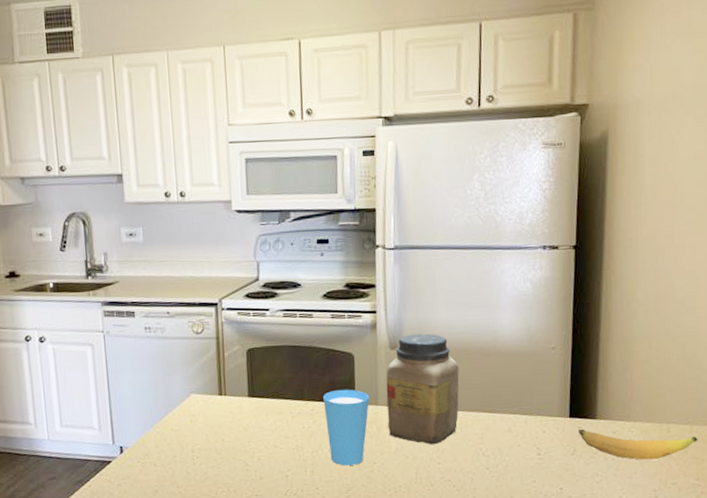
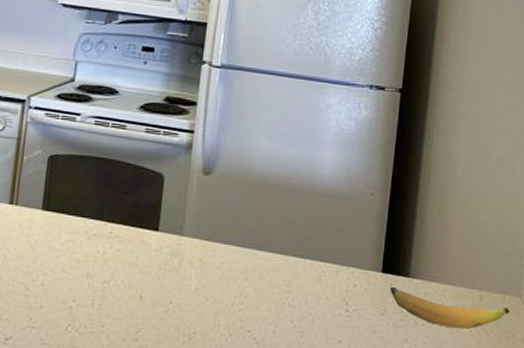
cup: present [323,389,370,466] -> none [123,213,175,302]
jar: present [386,333,459,445] -> none [190,160,273,288]

